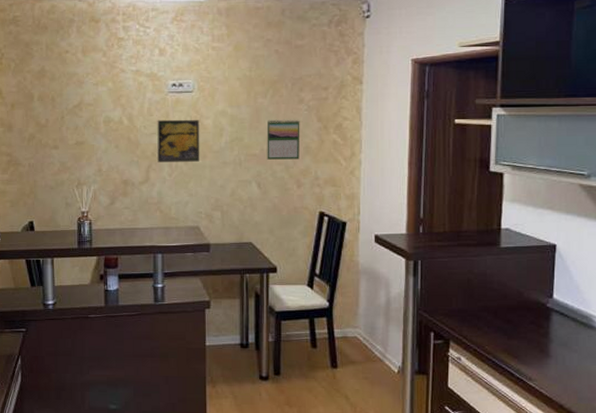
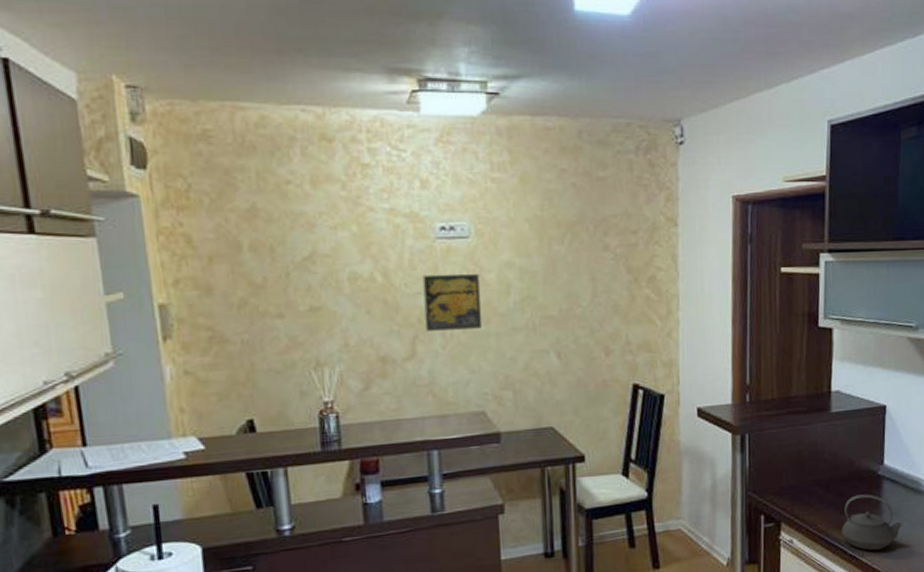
calendar: present [266,119,300,160] -> none [565,271,607,323]
teapot: none [508,323,572,377] -> present [841,494,903,551]

